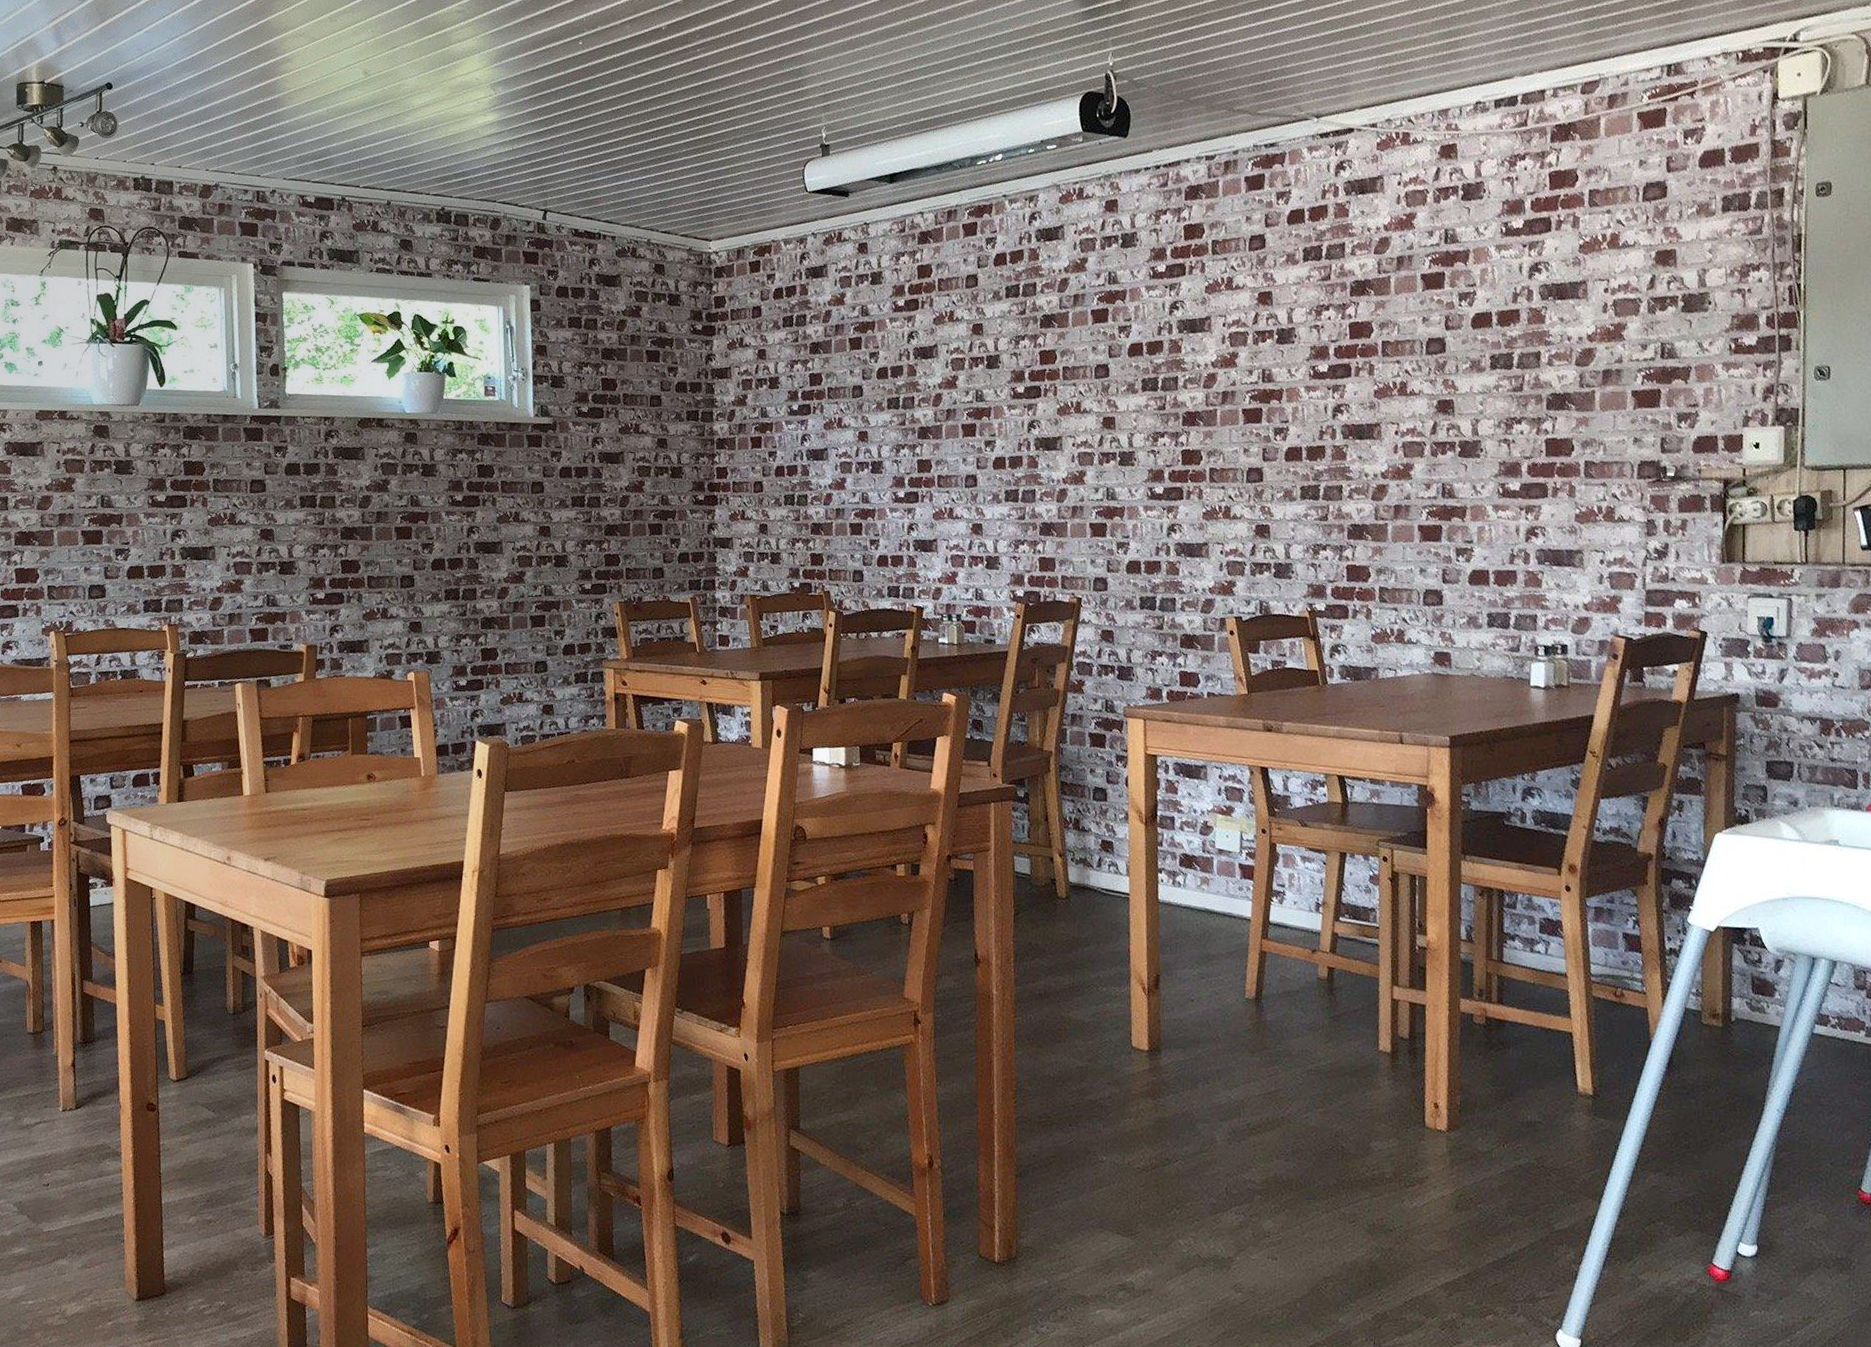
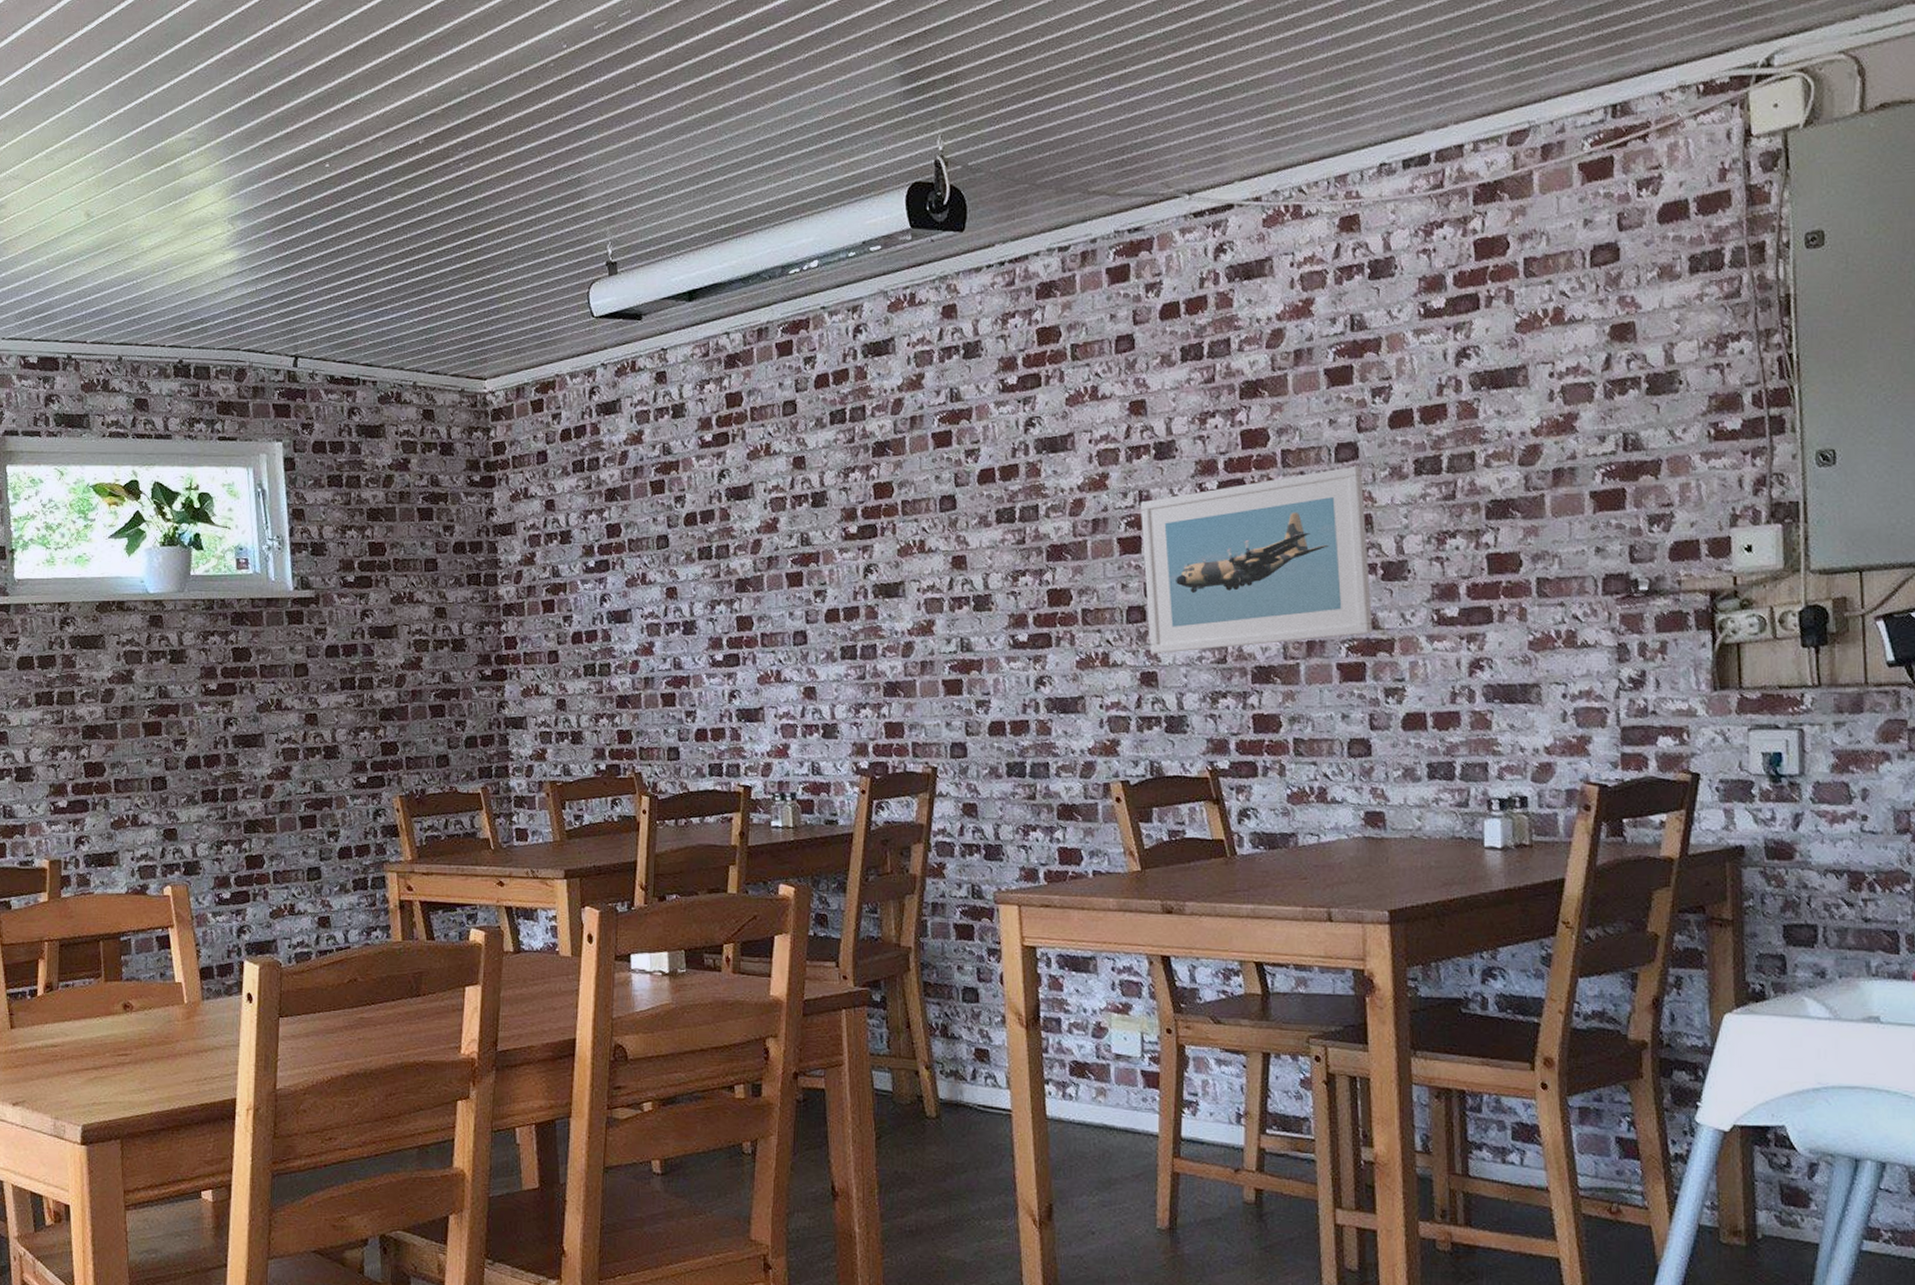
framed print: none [1262,358,1450,510] -> present [1140,466,1373,655]

